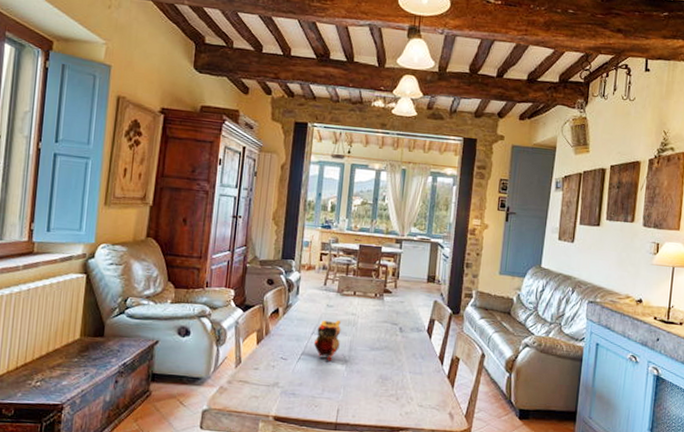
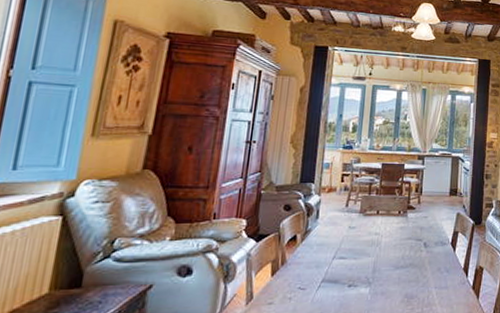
teapot: present [314,319,341,361] -> none [335,241,364,286]

